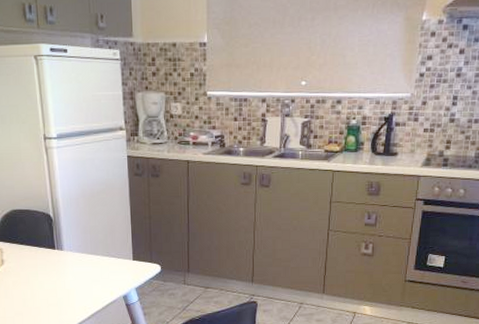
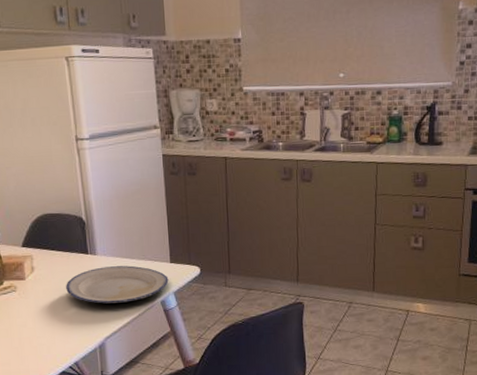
plate: none [34,261,131,297] -> present [66,265,169,304]

